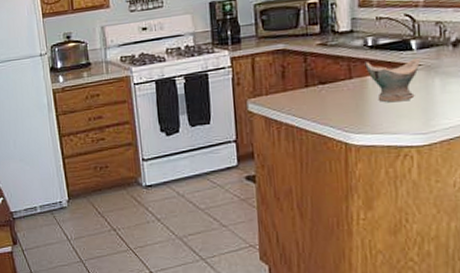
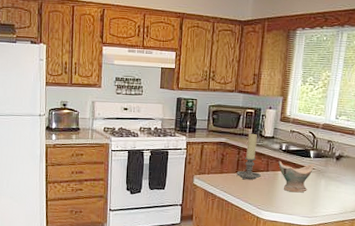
candle holder: none [306,30,342,96] -> present [236,133,261,180]

